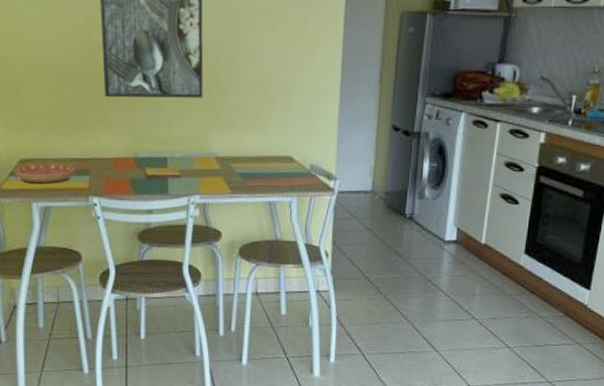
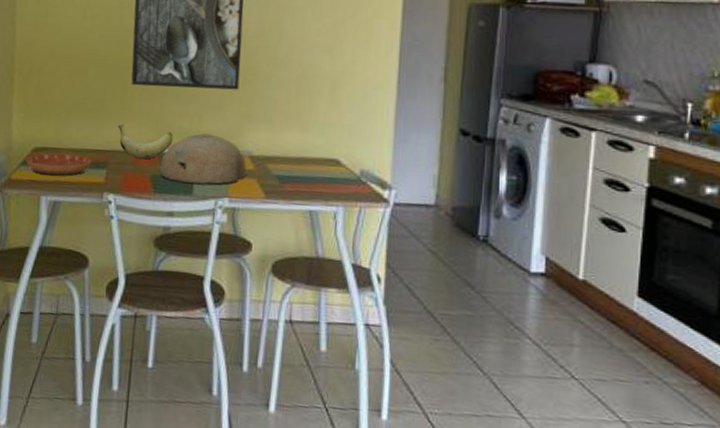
banana: none [95,133,147,165] -> present [117,123,173,159]
bowl: none [138,139,214,185] -> present [160,133,247,185]

